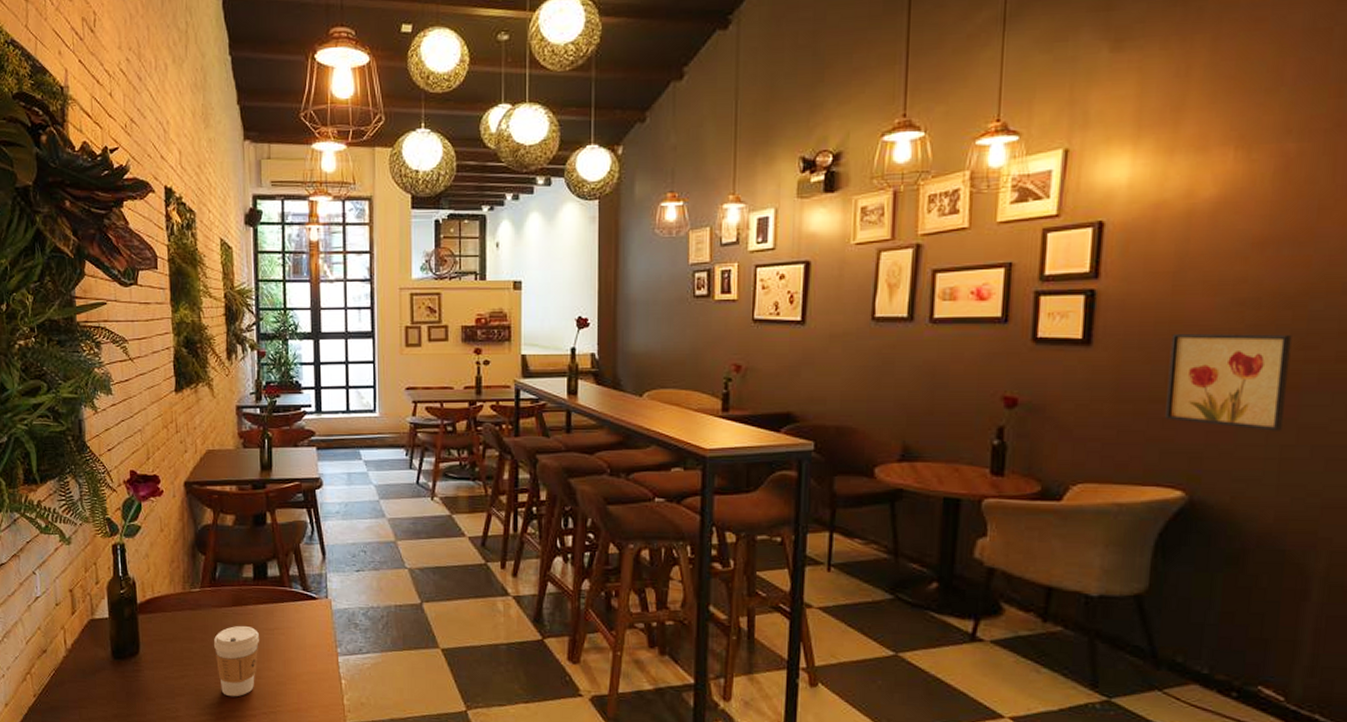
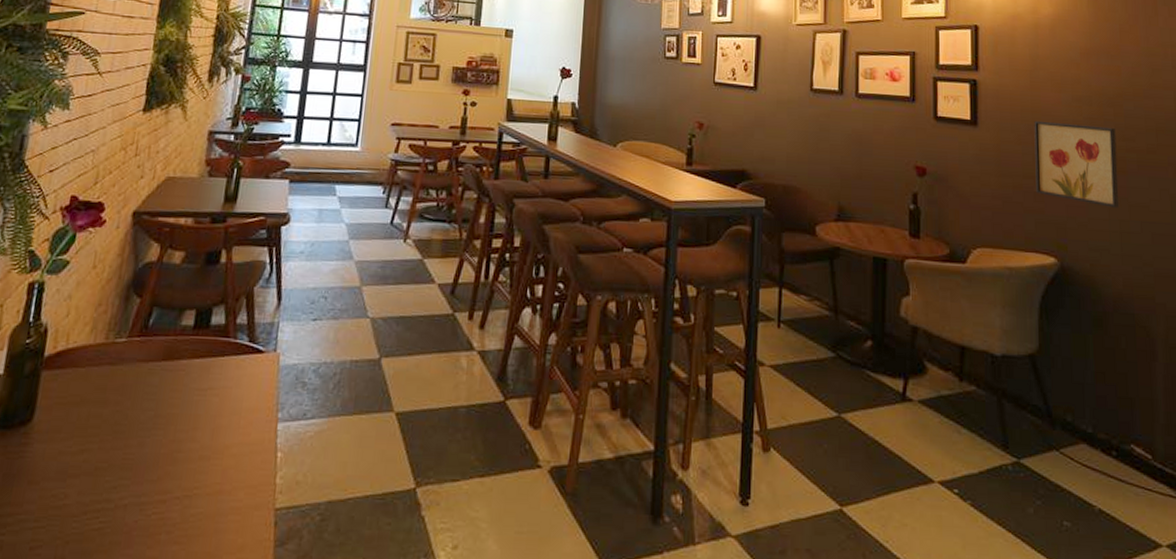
coffee cup: present [213,625,259,697] -> none [128,384,188,477]

